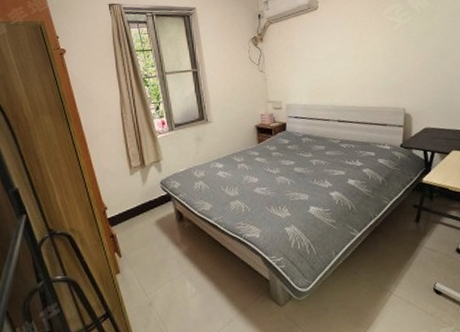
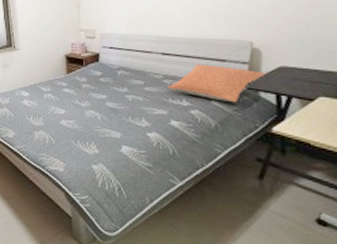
pillow: none [343,128,416,160] -> present [167,64,266,103]

